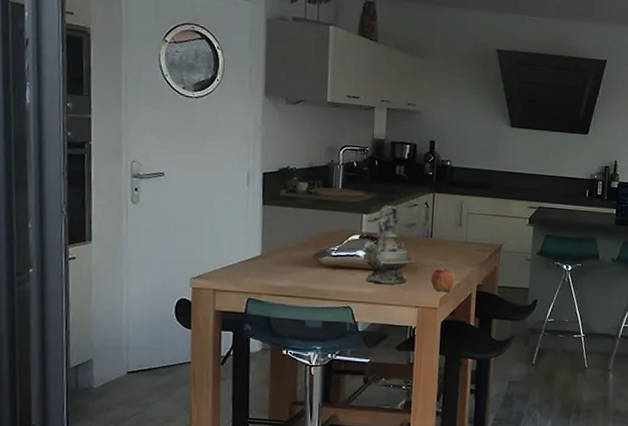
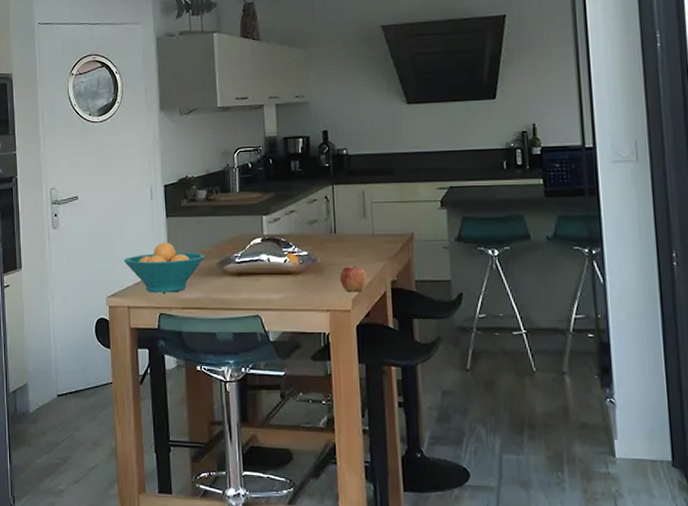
fruit bowl: none [213,229,301,279] -> present [124,242,205,293]
teapot: present [361,205,413,284] -> none [265,203,319,288]

